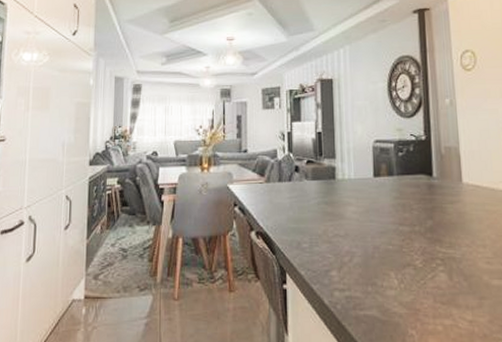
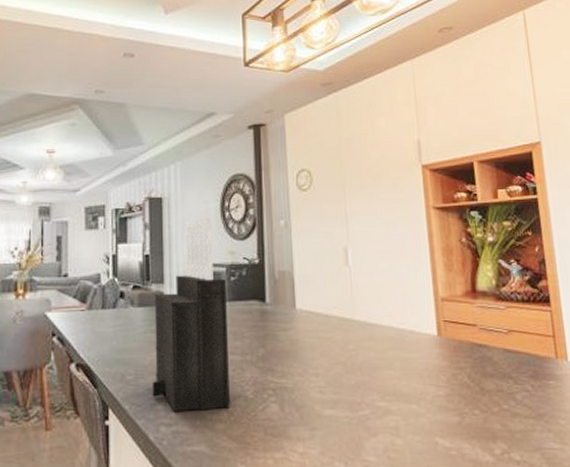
knife block: none [325,97,400,279] -> present [152,218,230,413]

